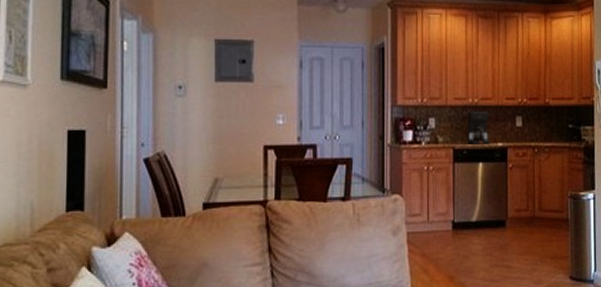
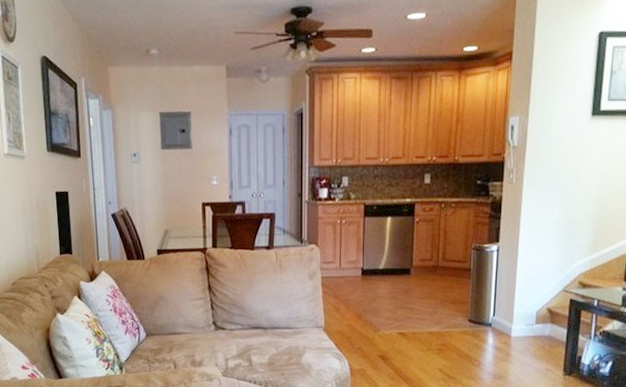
coffee maker: present [467,112,491,145] -> none [377,170,399,201]

